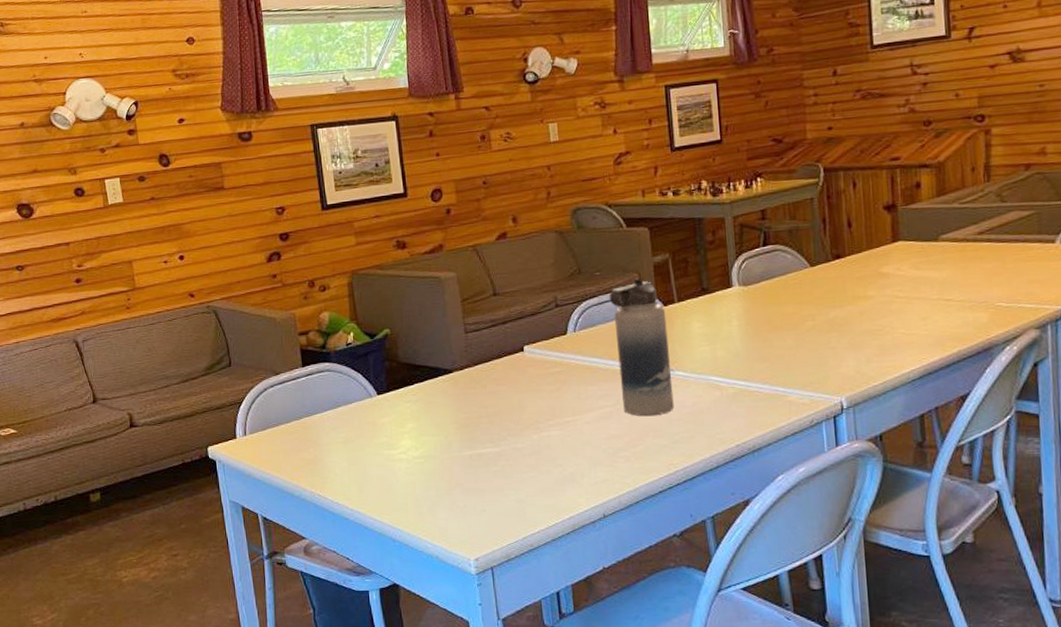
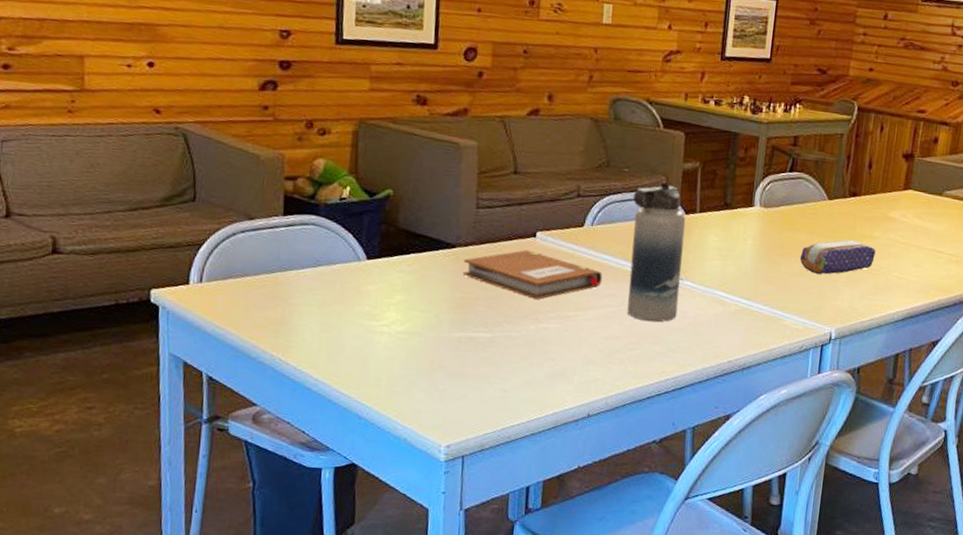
notebook: none [461,364,594,410] -> present [462,250,602,299]
pencil case: none [791,303,875,344] -> present [799,240,876,275]

